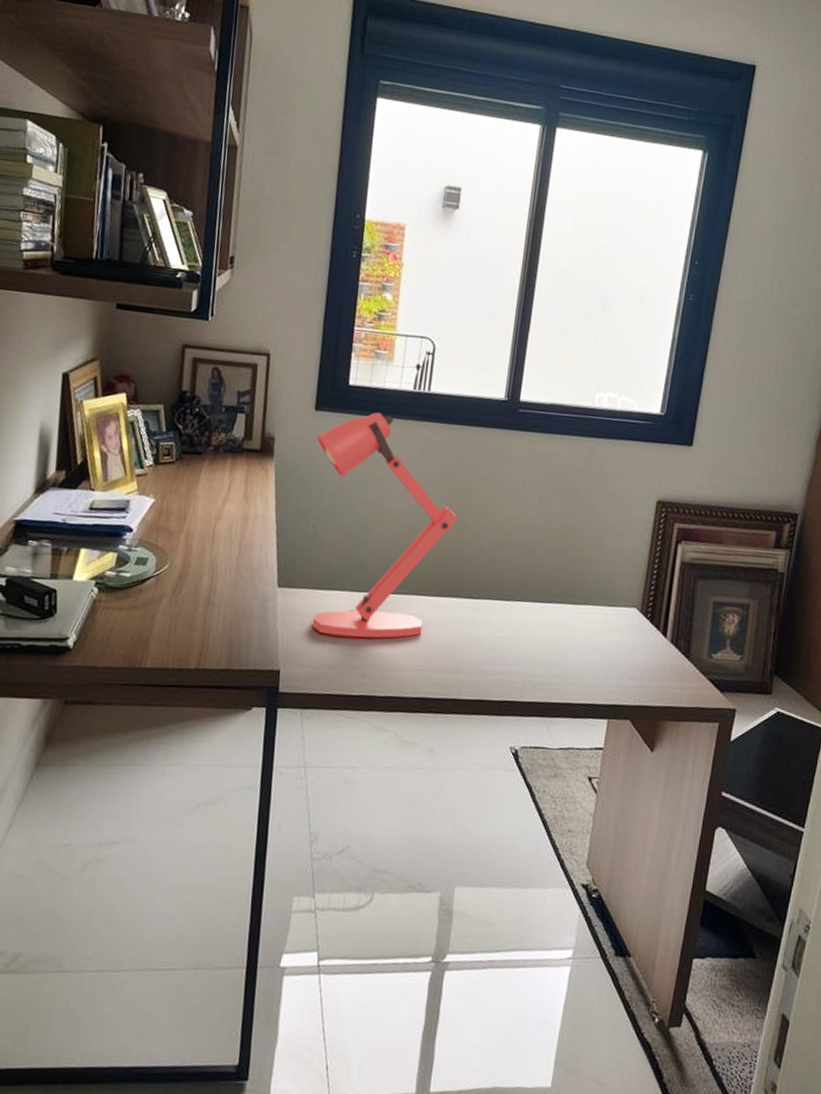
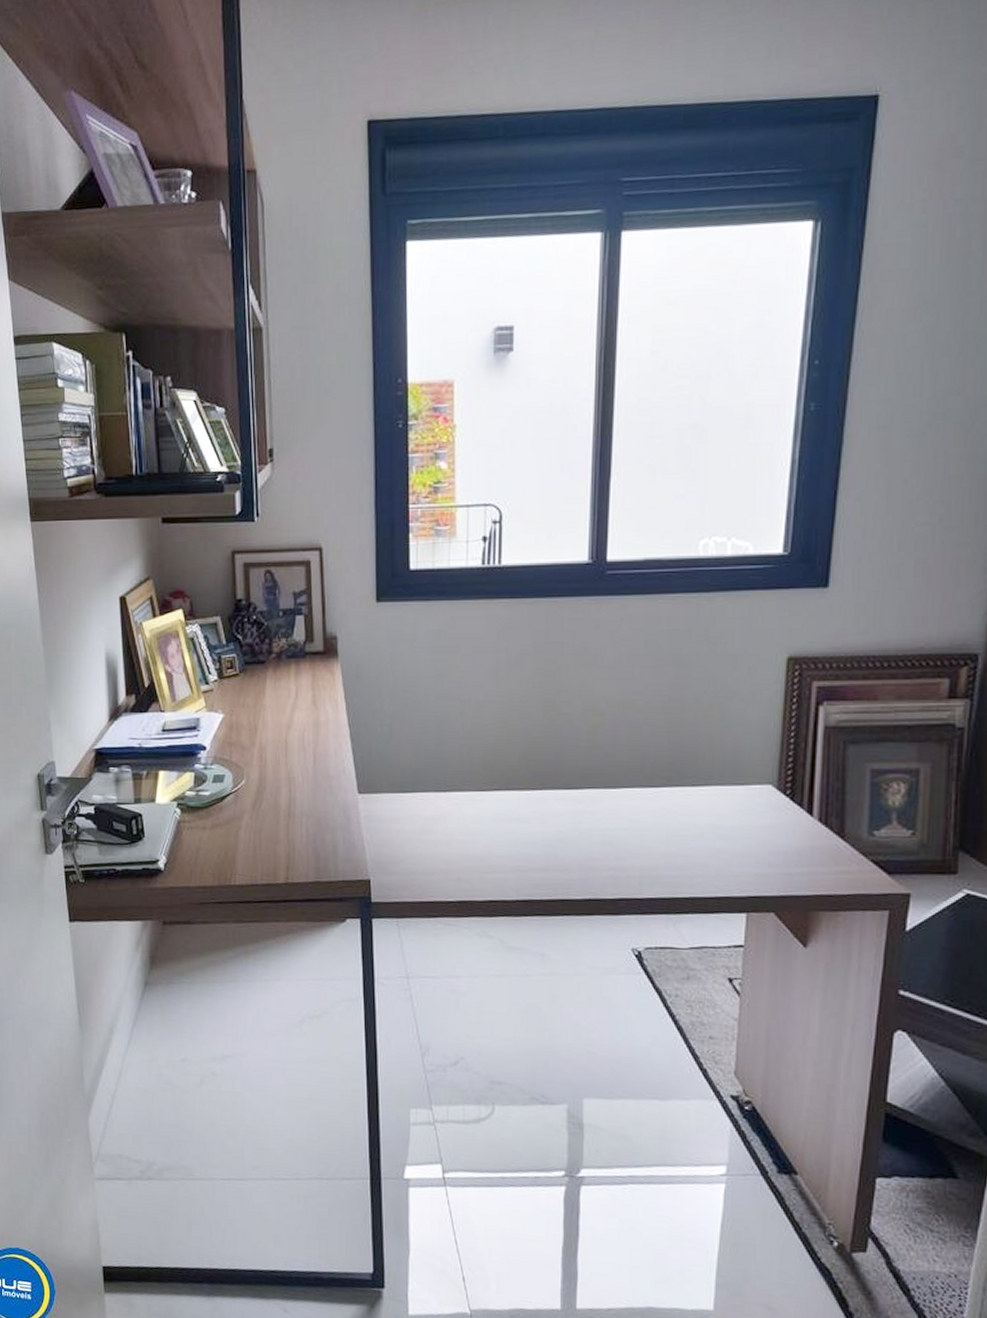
desk lamp: present [313,412,458,639] -> none [381,596,547,841]

